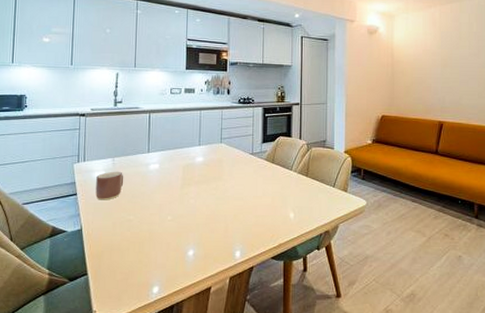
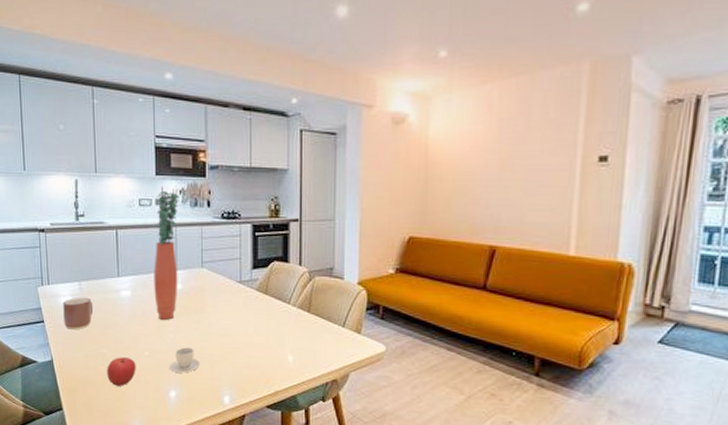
fruit: none [132,223,159,249] -> present [107,357,136,386]
vase: none [179,78,205,188] -> present [154,186,180,320]
teacup: none [189,210,216,233] -> present [169,347,200,373]

